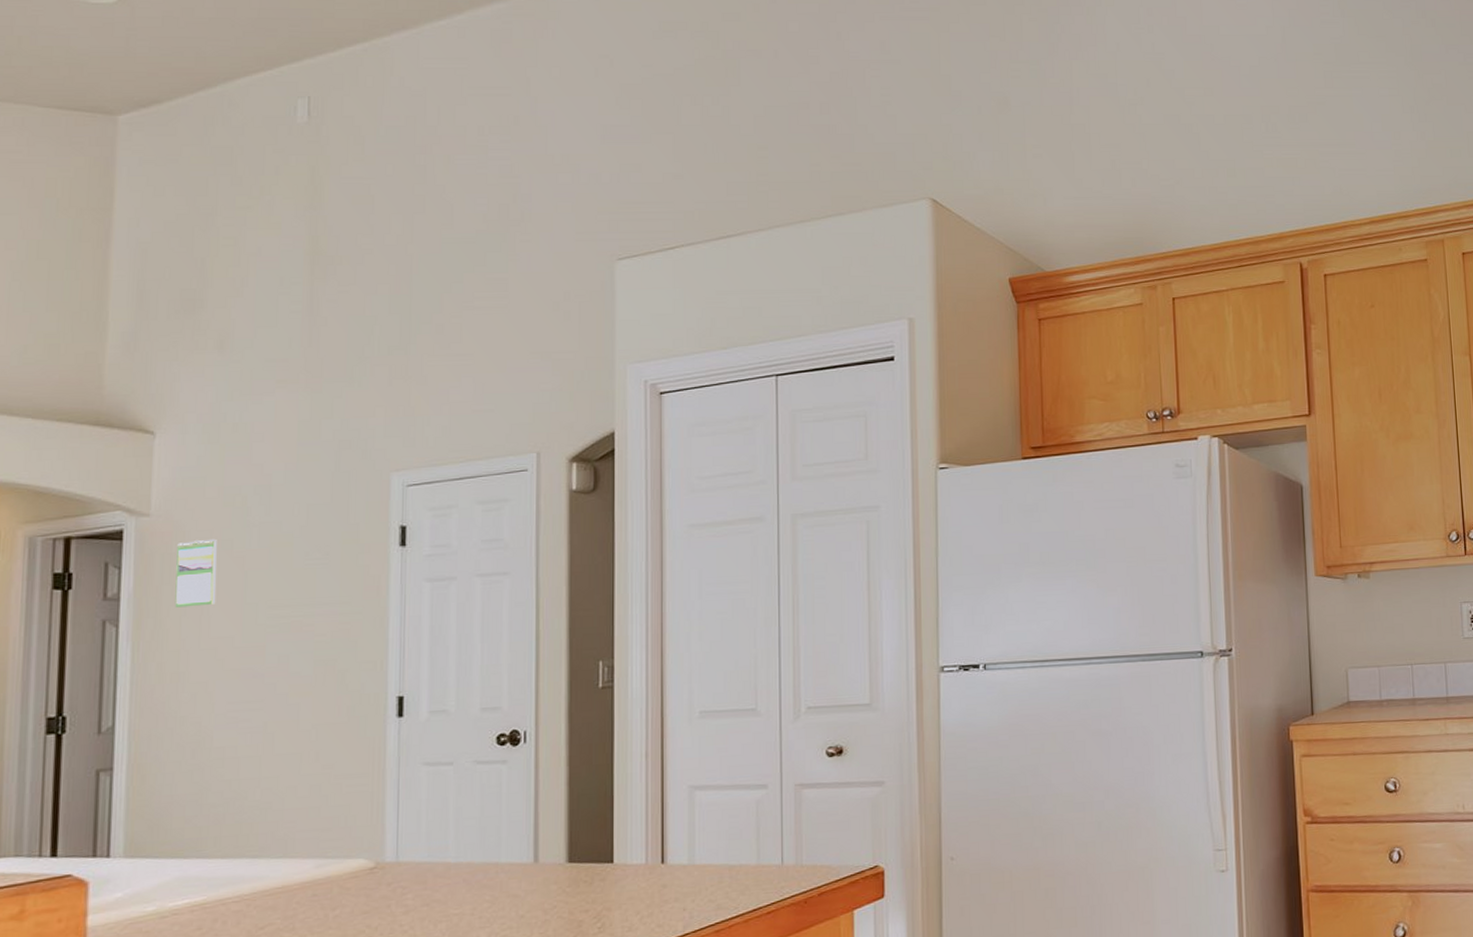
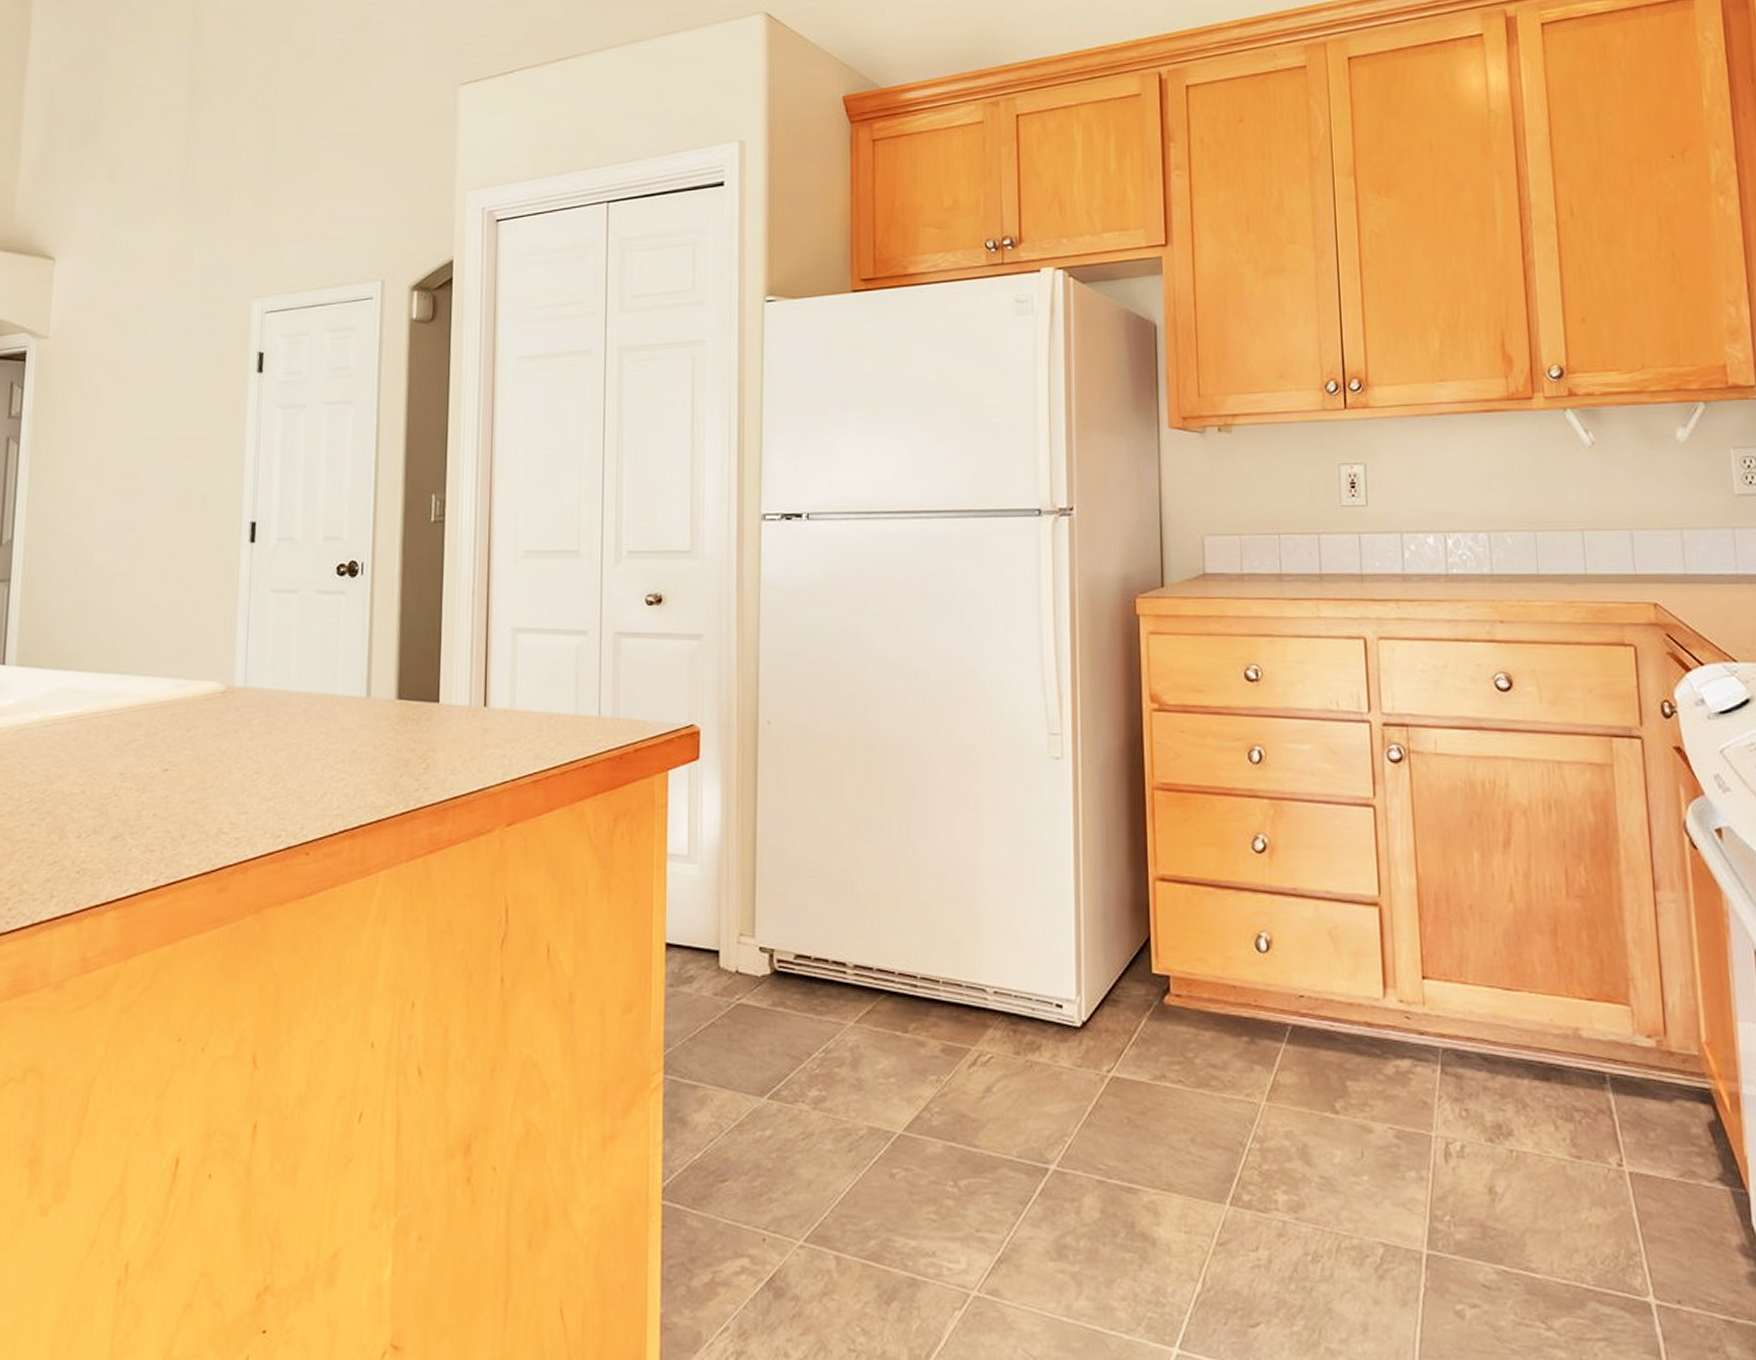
calendar: present [174,538,217,608] -> none [66,361,103,427]

